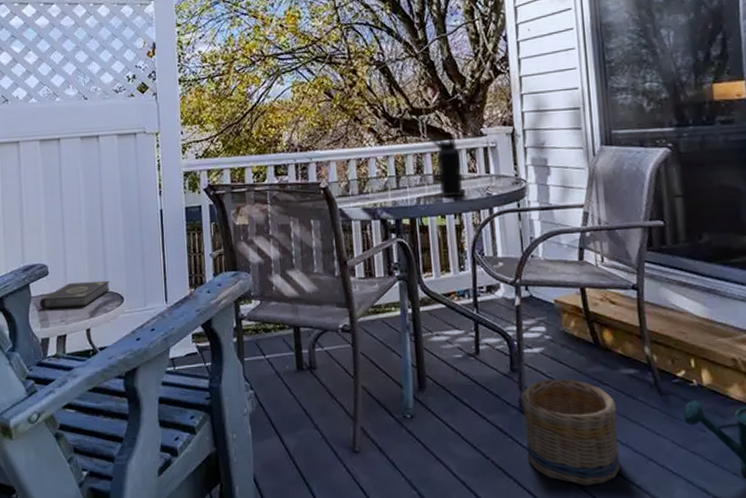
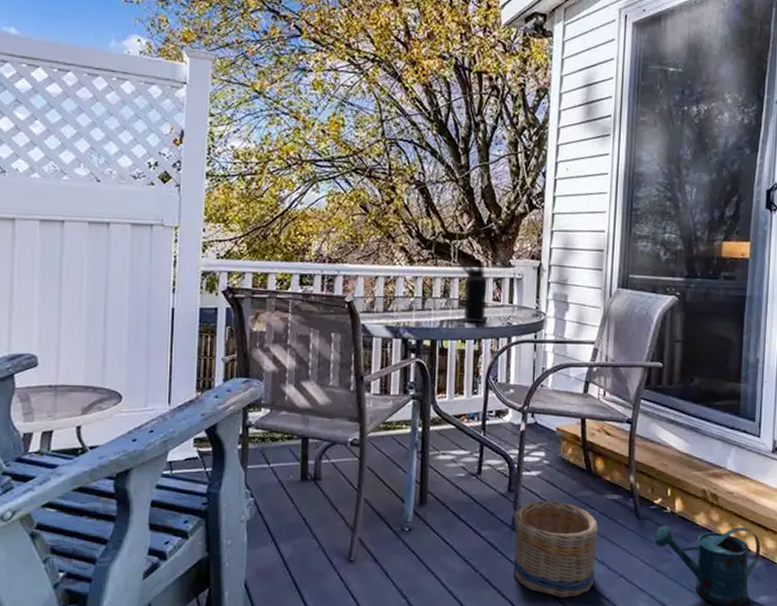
book: present [39,280,111,309] -> none [24,376,108,403]

